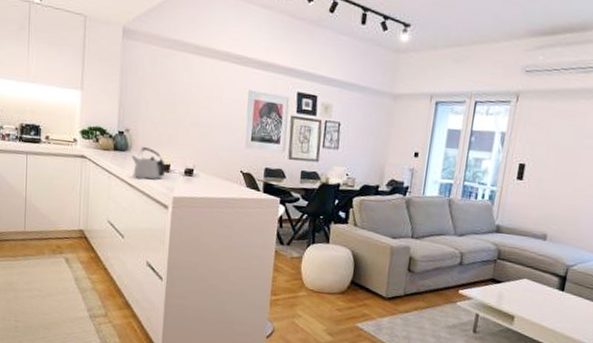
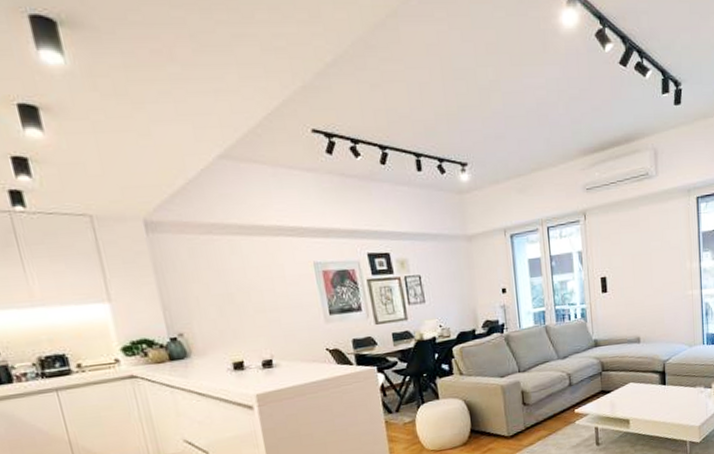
kettle: present [131,147,165,180] -> none [193,348,240,386]

